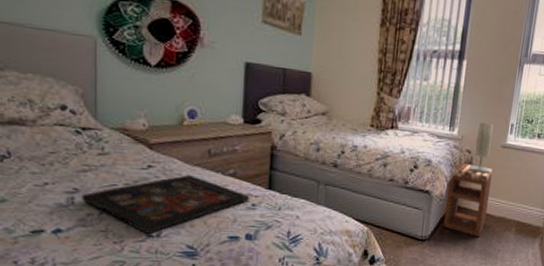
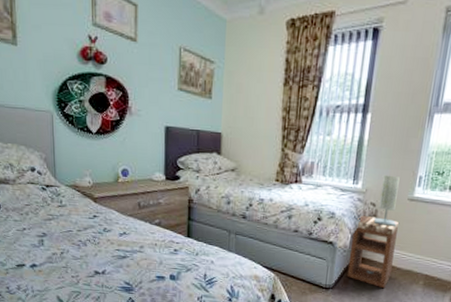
decorative tray: present [82,175,250,234] -> none [49,224,172,271]

